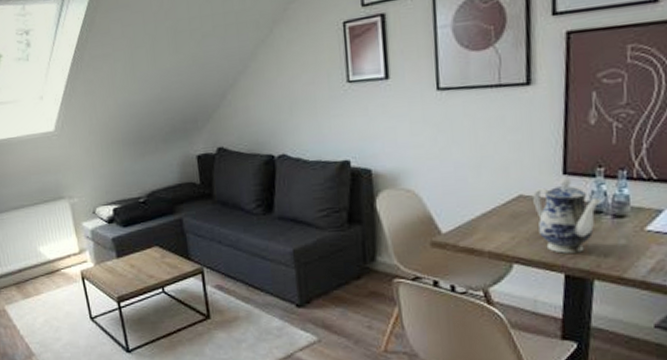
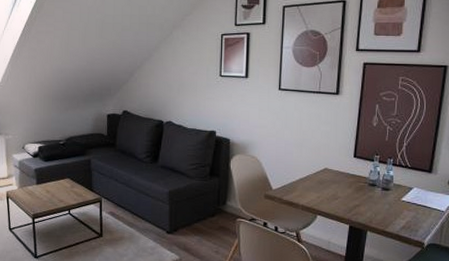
teapot: present [533,178,602,254] -> none [334,160,376,211]

